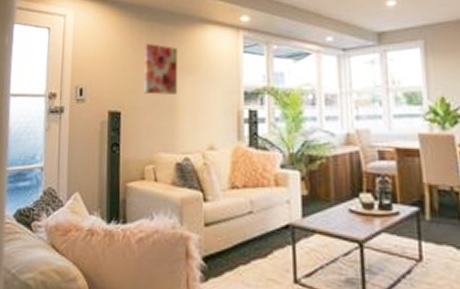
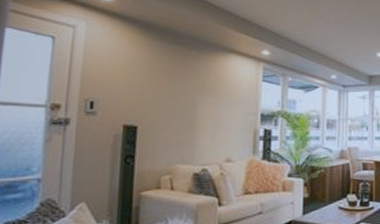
wall art: present [144,43,177,95] -> none [164,63,200,113]

